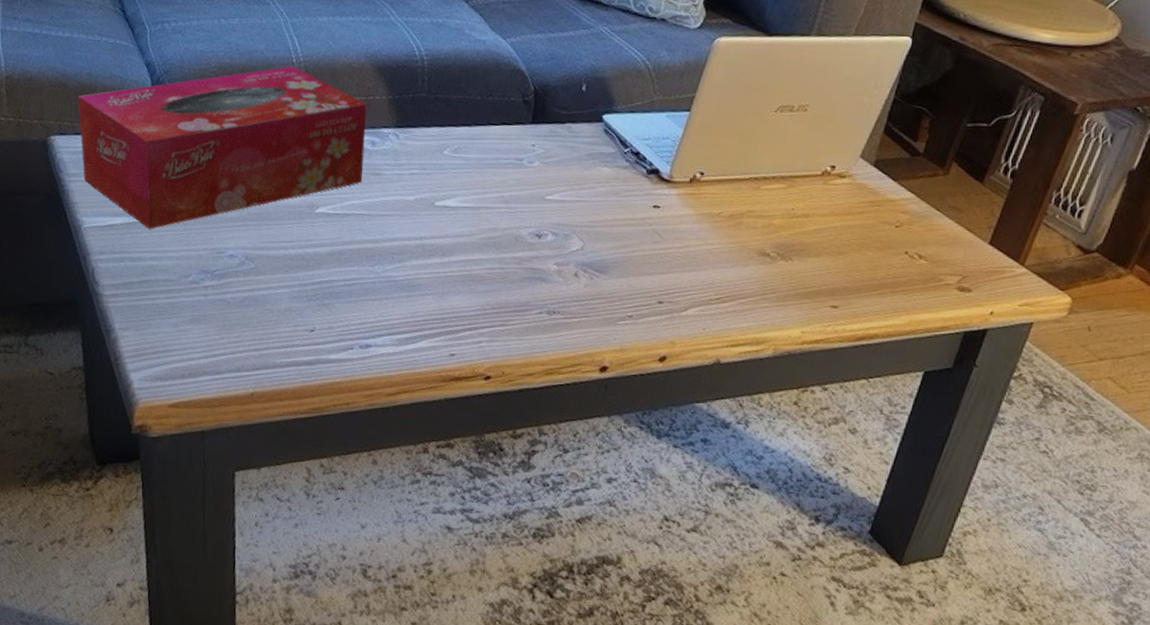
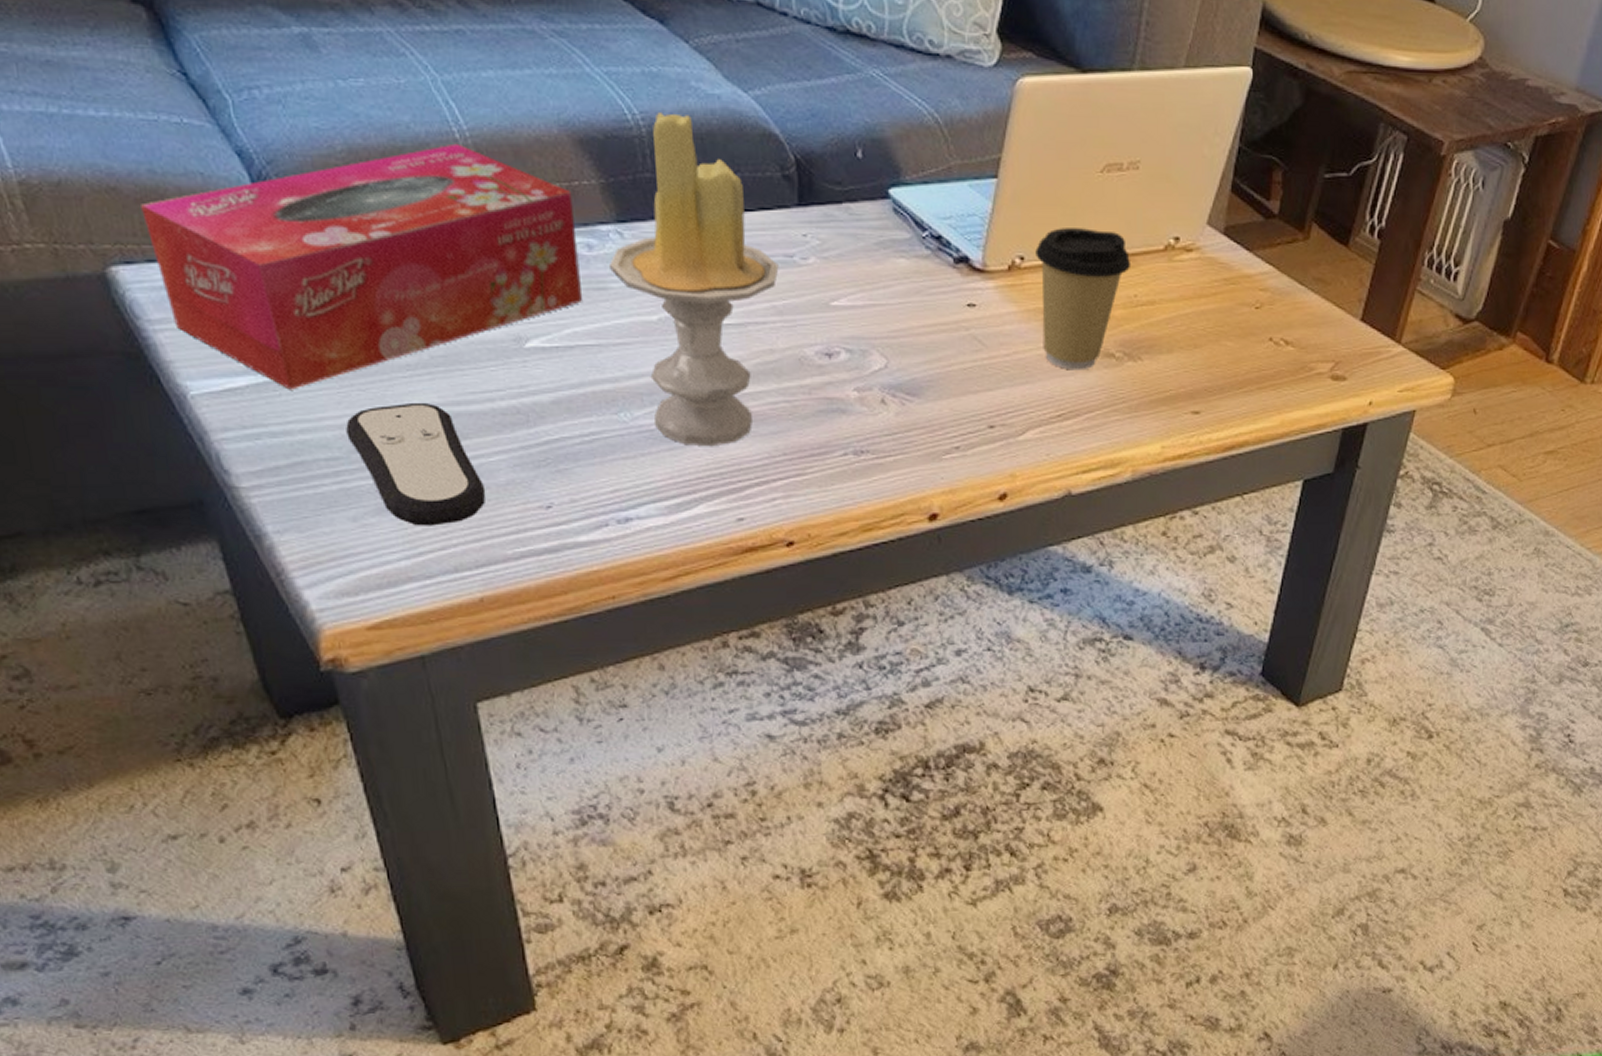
remote control: none [181,245,270,336] -> present [346,404,486,526]
candle: none [385,51,511,298] -> present [610,112,779,447]
coffee cup: none [710,152,792,265] -> present [1035,228,1130,371]

